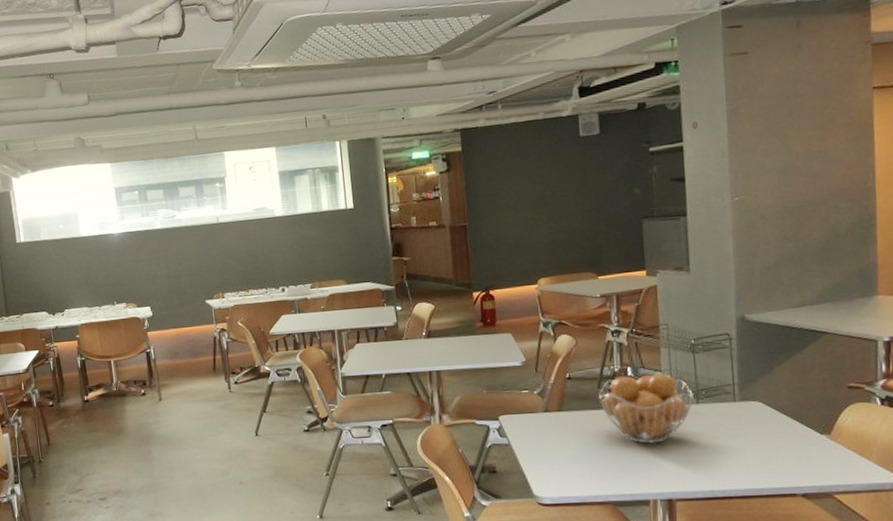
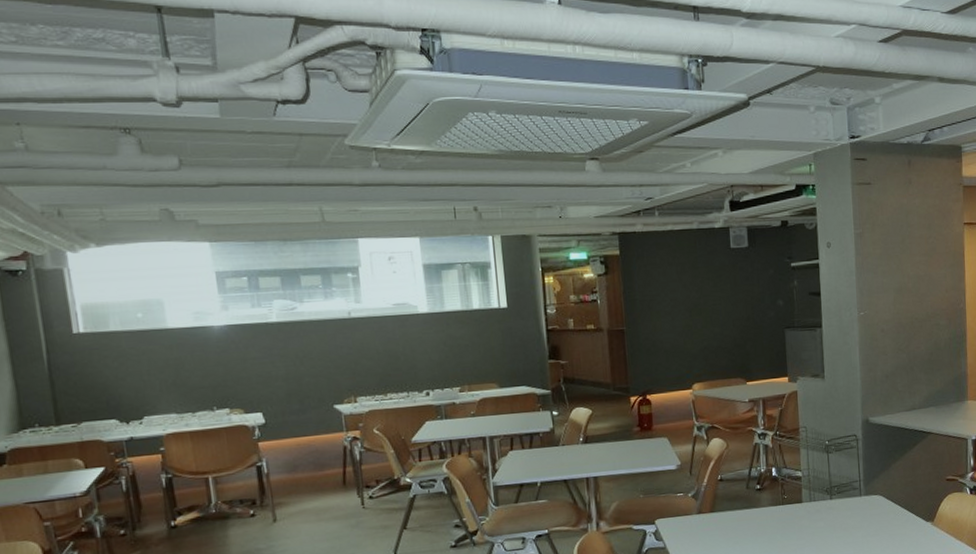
fruit basket: present [598,373,694,445] -> none [746,472,828,539]

